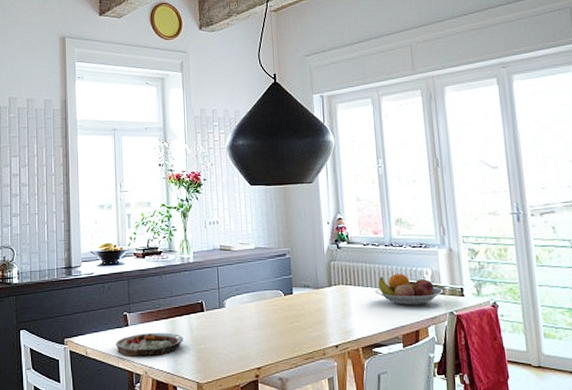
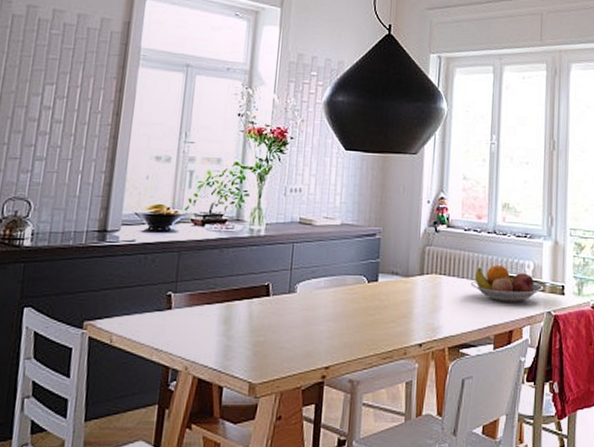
plate: present [115,332,183,357] -> none [150,318,240,349]

